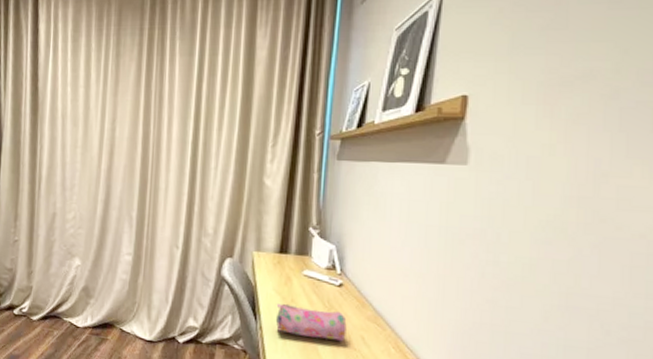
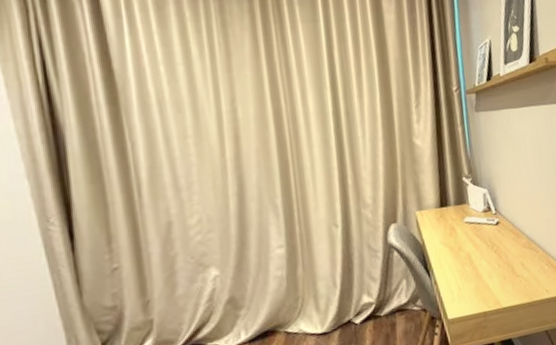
pencil case: present [275,303,347,342] -> none [446,247,510,281]

